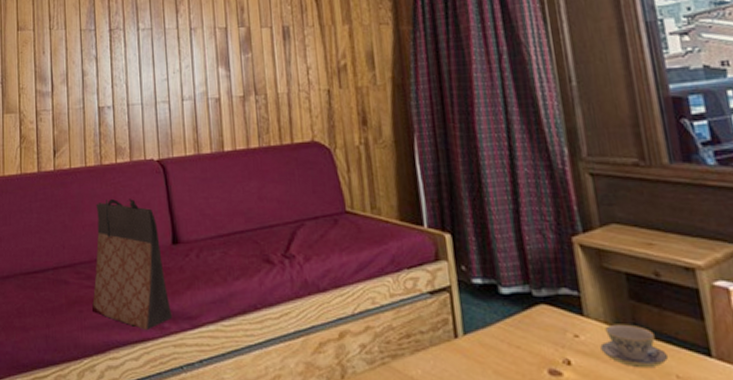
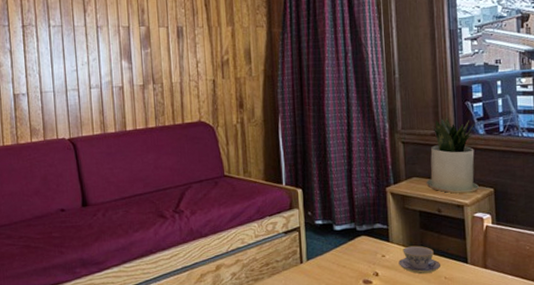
bag: present [91,198,173,331] -> none [12,171,83,276]
planter: none [632,140,717,250] -> present [426,117,479,194]

